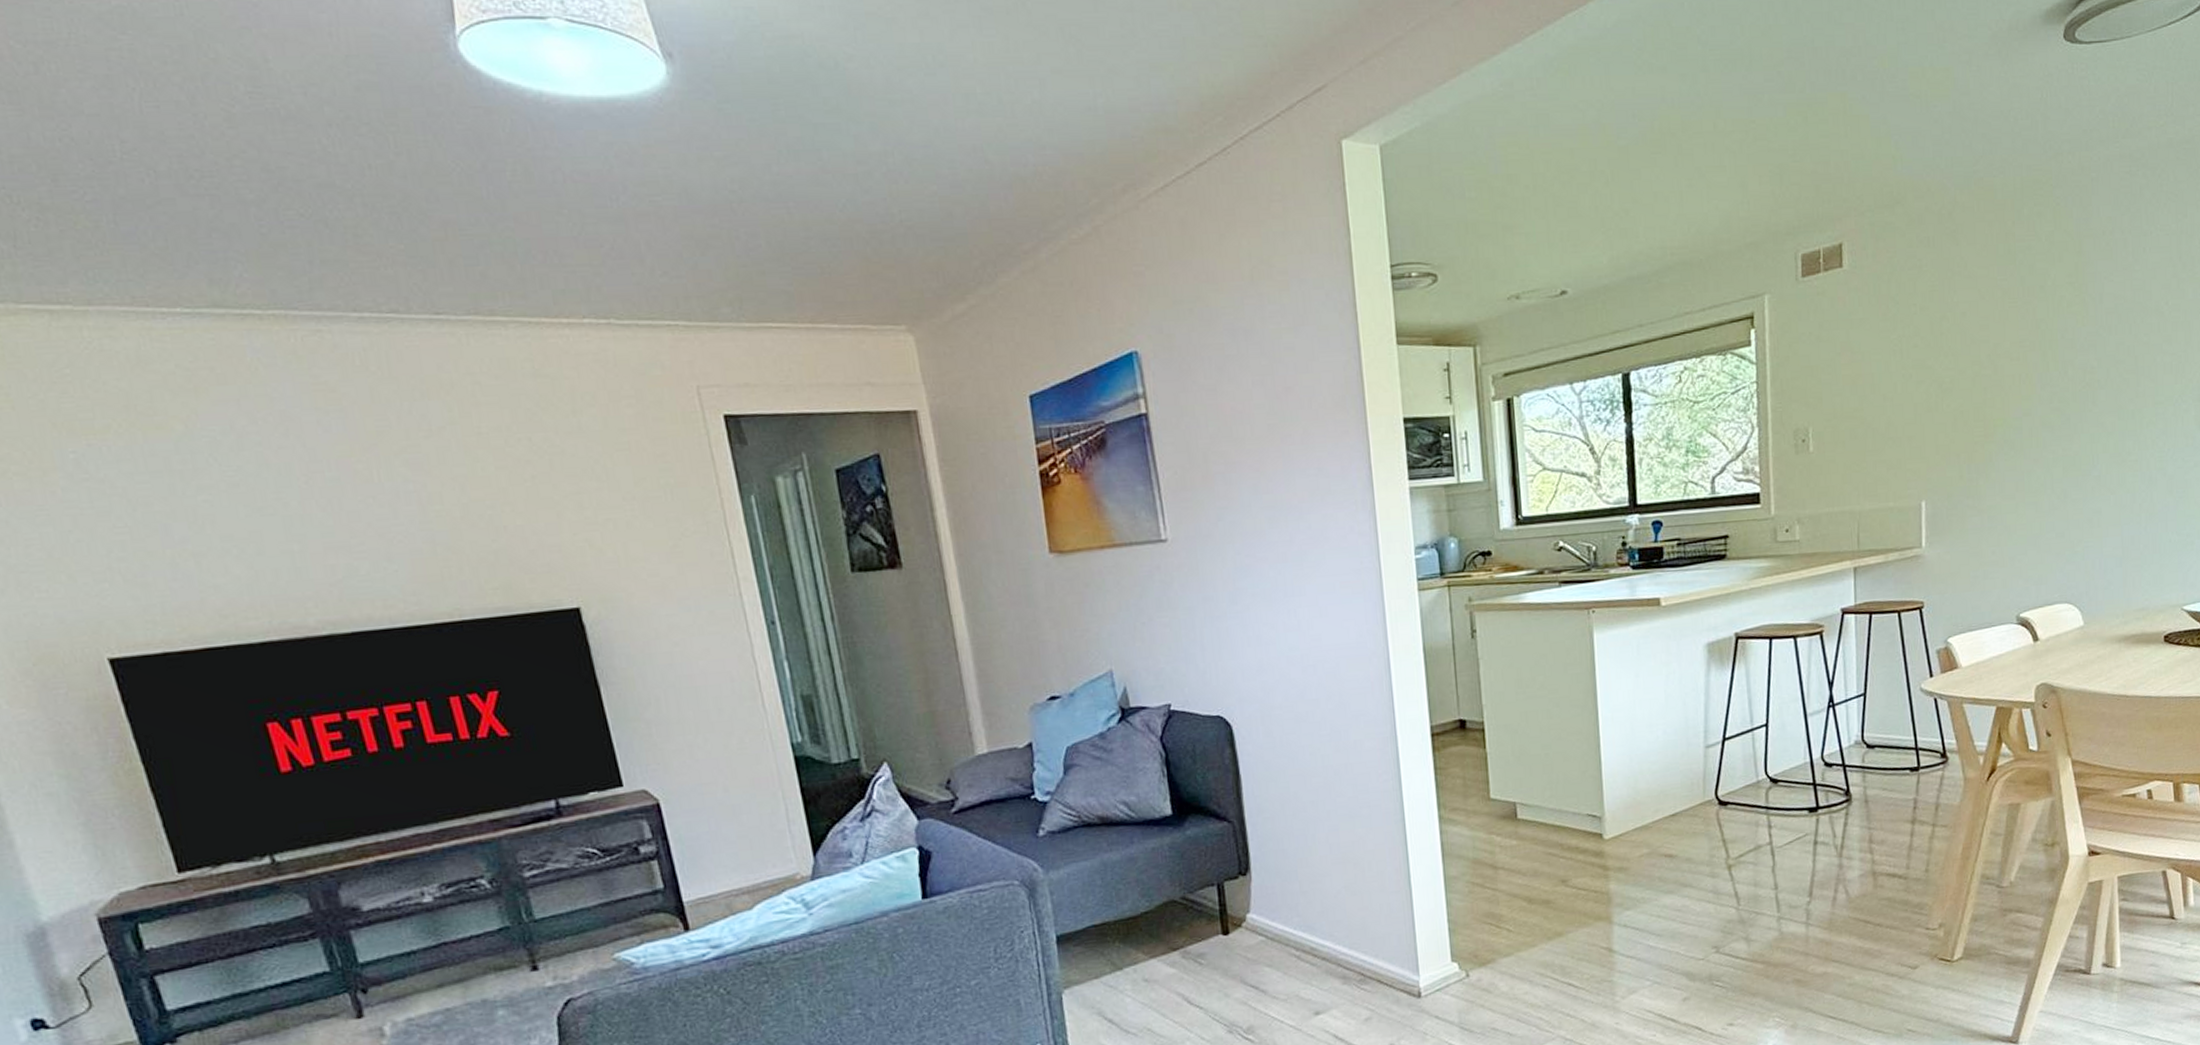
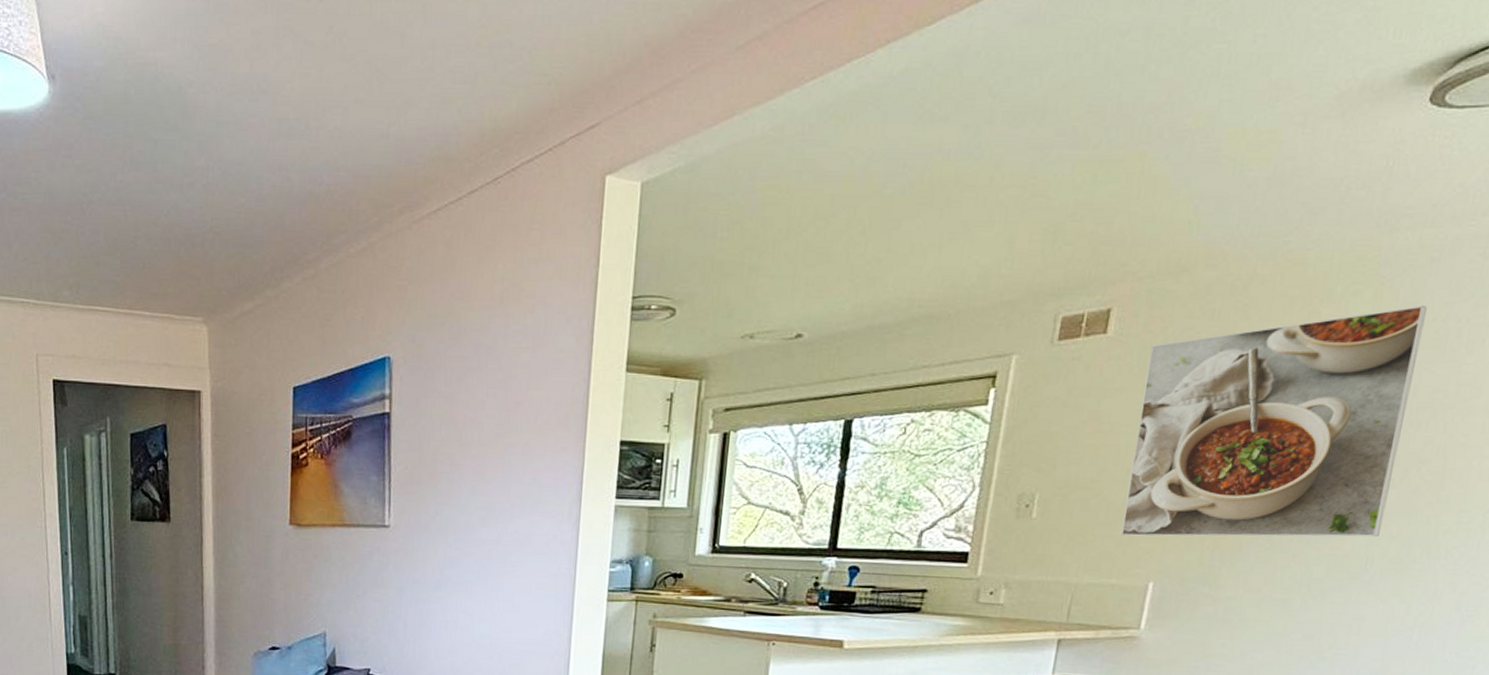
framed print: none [1882,221,2099,460] -> present [1121,306,1427,537]

